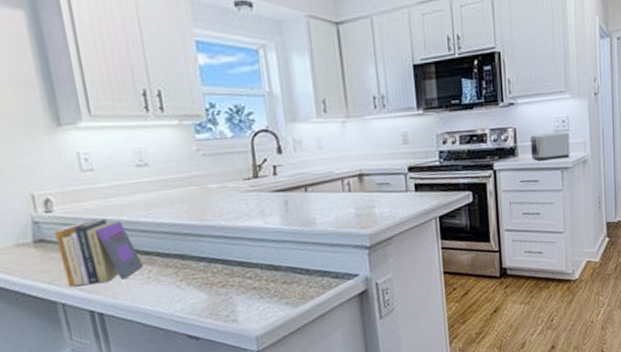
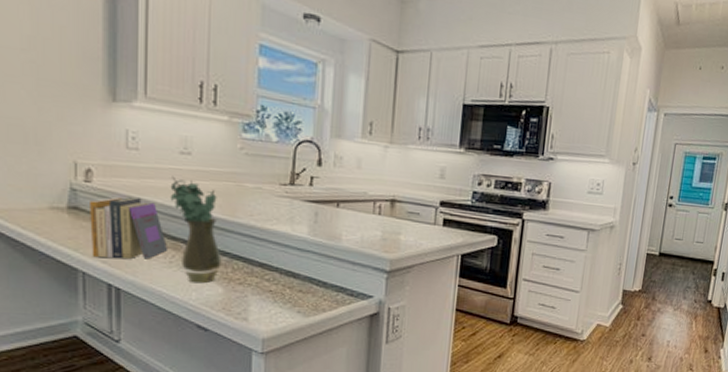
vase: none [132,190,201,295] -> present [170,176,222,284]
toaster: present [530,131,570,161] -> none [561,191,602,220]

